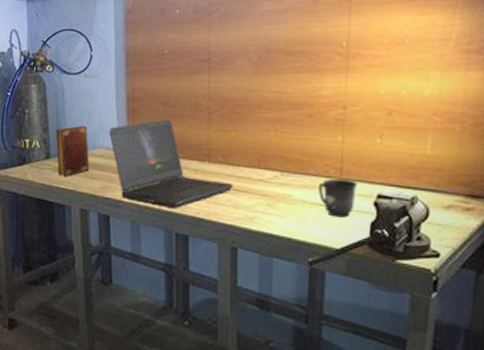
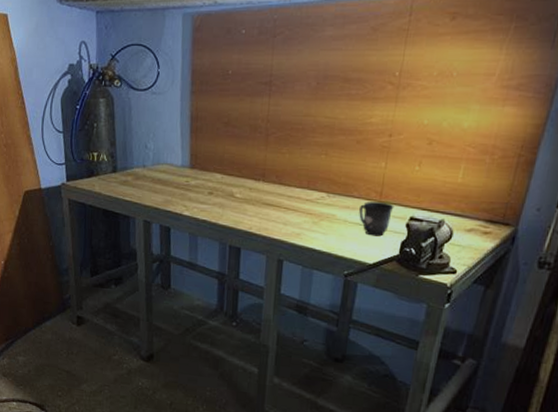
book: present [55,126,90,176] -> none [122,142,154,190]
laptop computer: present [109,119,233,209] -> none [173,139,284,224]

